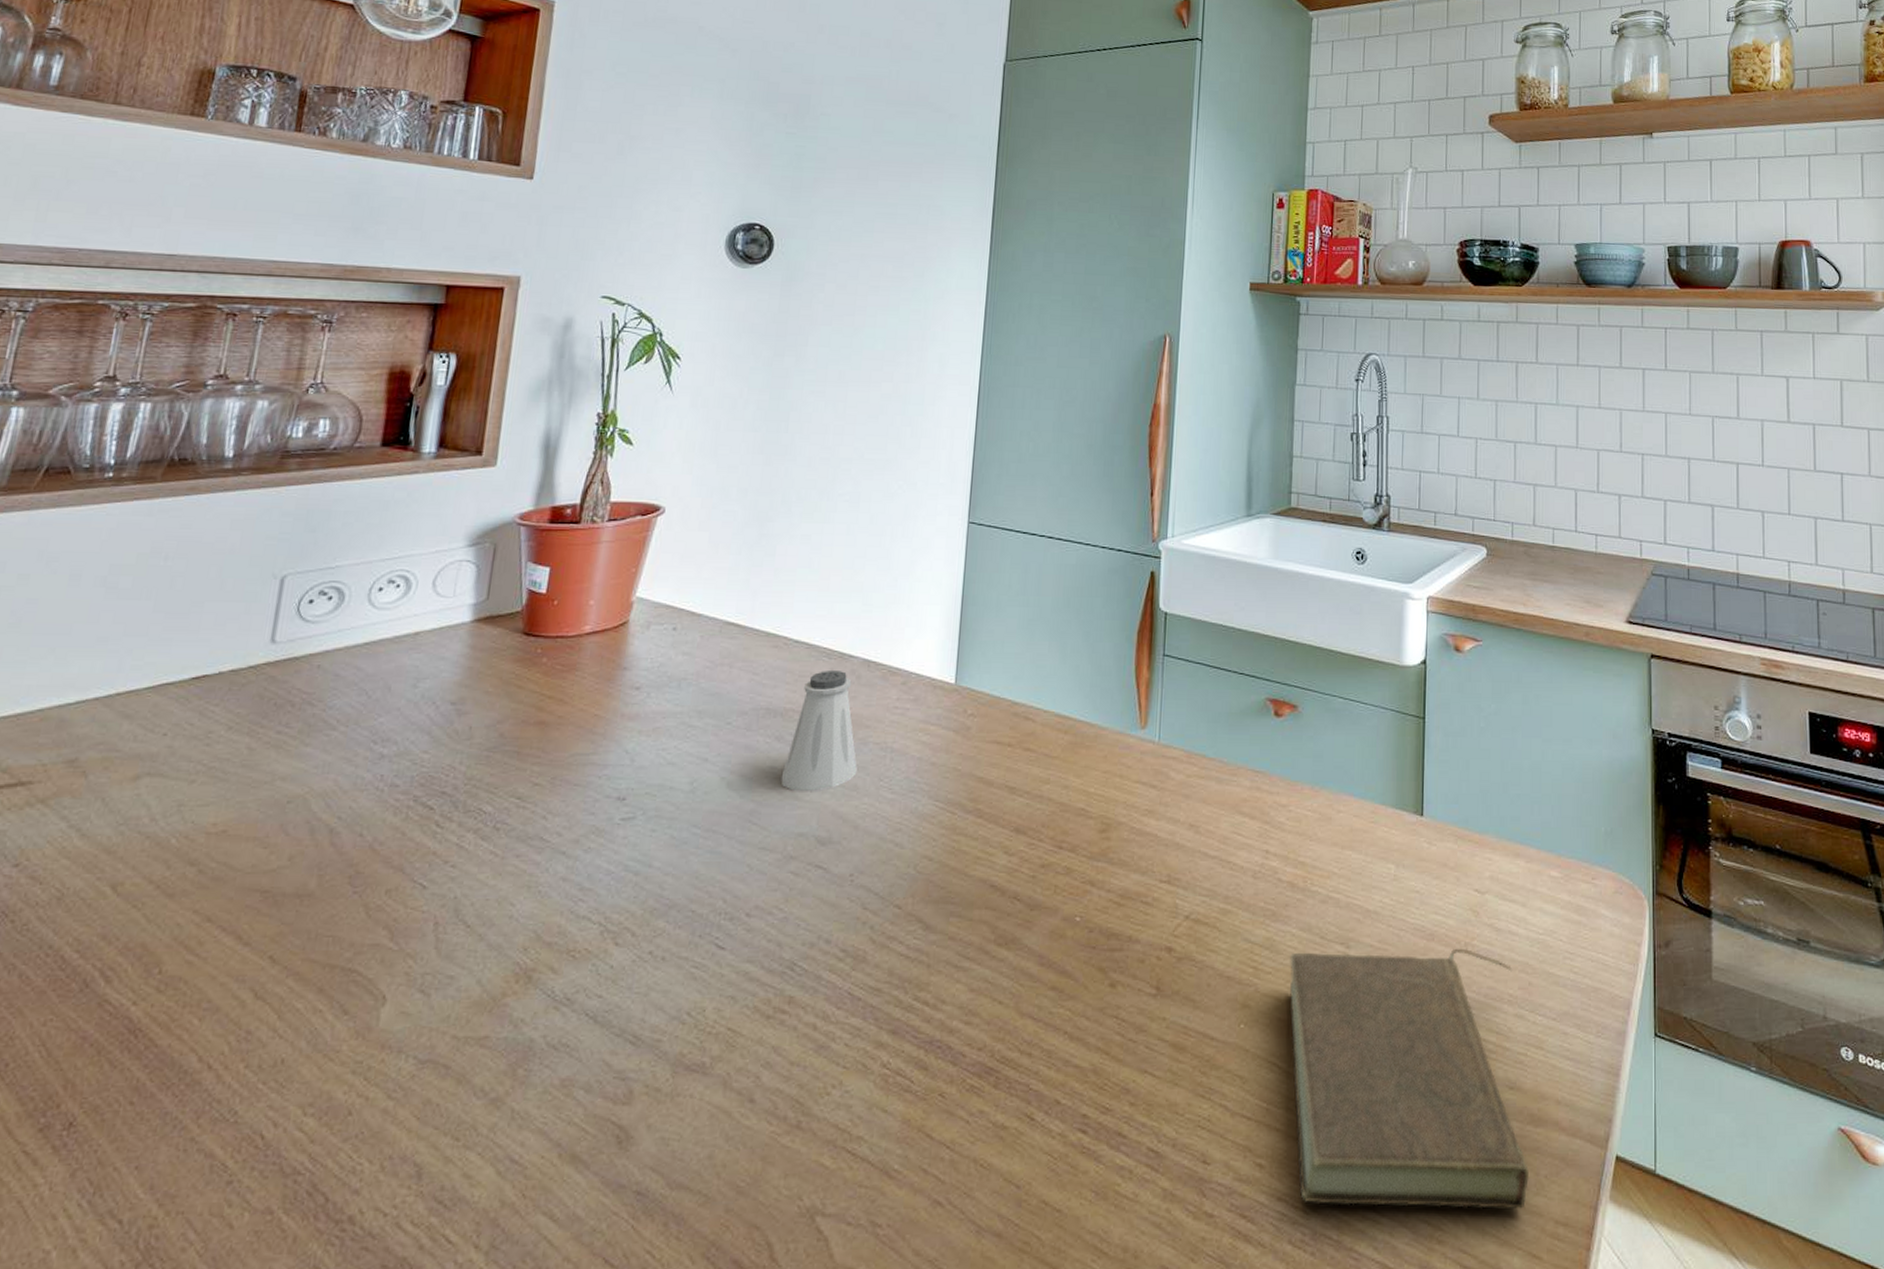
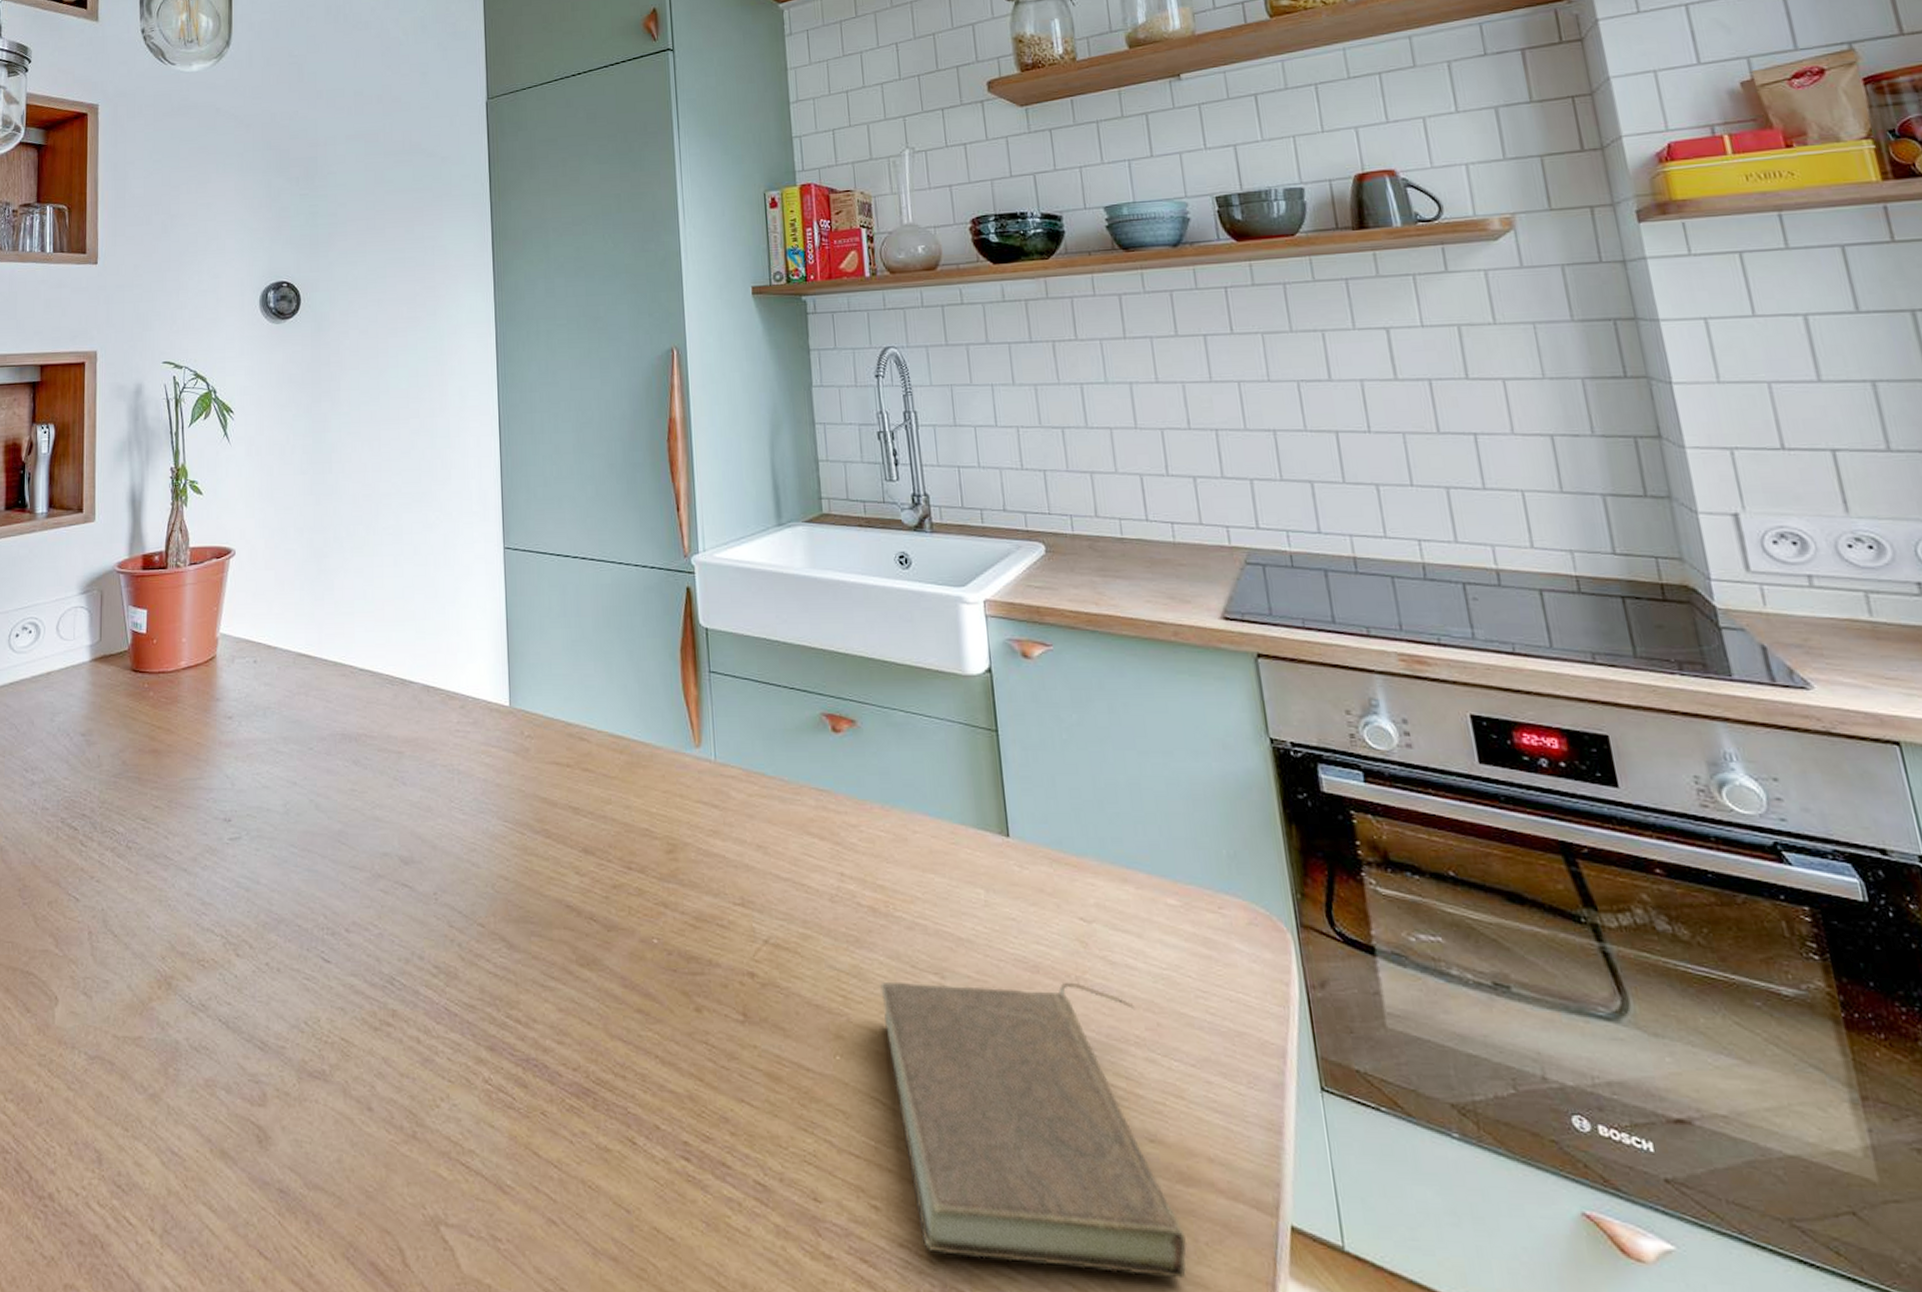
saltshaker: present [781,671,857,792] -> none [362,697,429,814]

